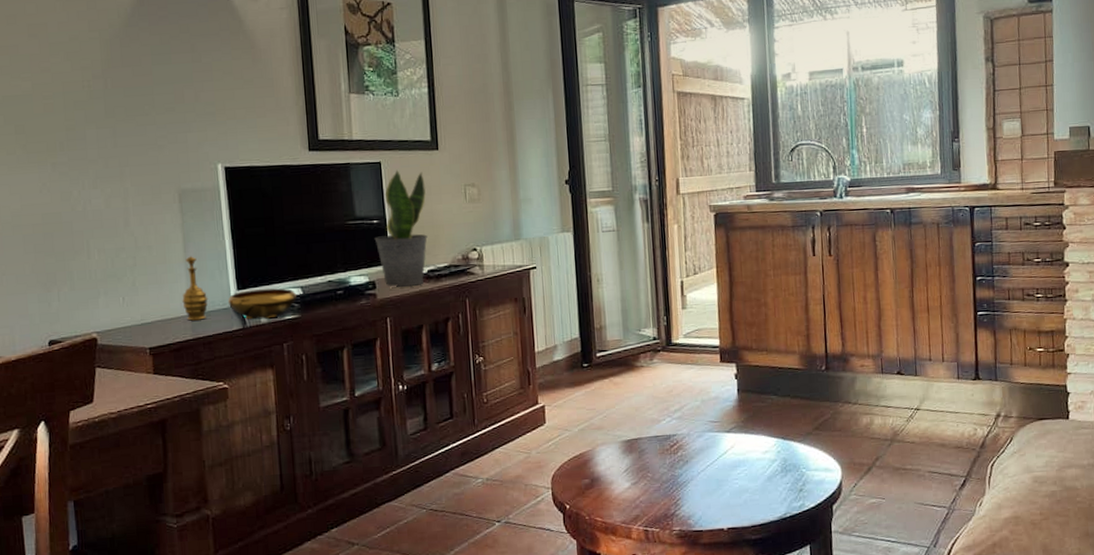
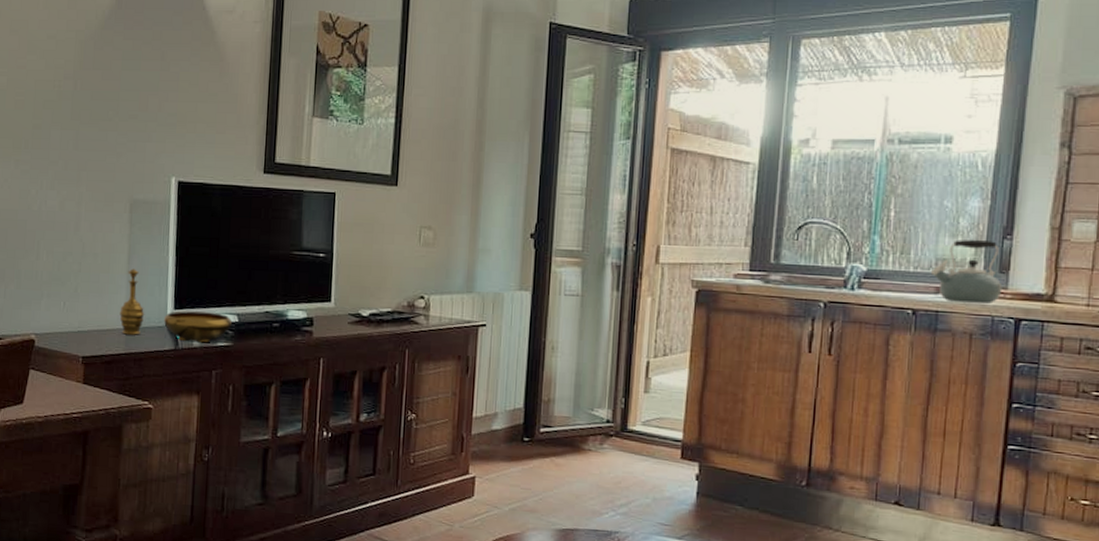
potted plant: present [374,169,428,287] -> none [318,202,379,329]
kettle: none [900,144,957,199] -> present [930,239,1003,305]

